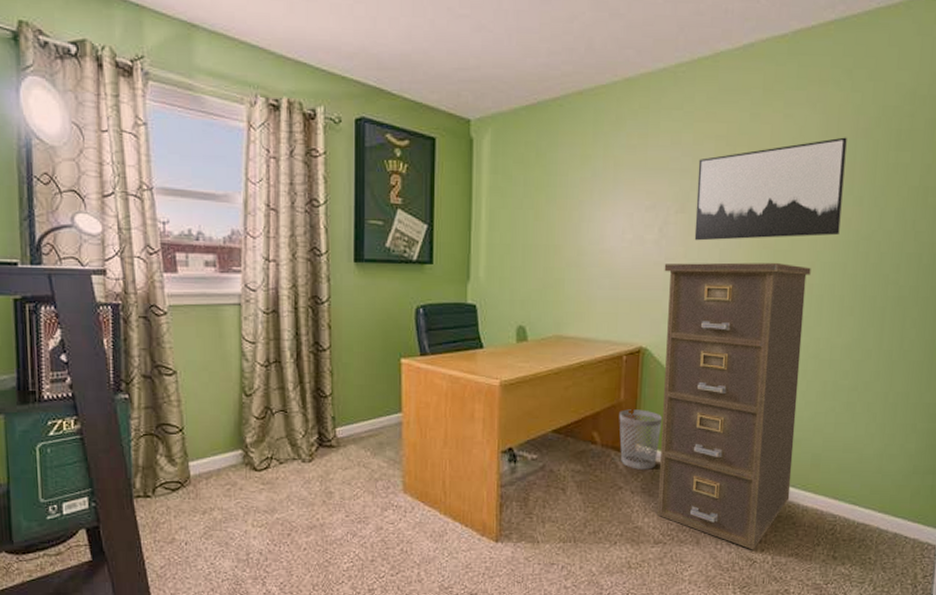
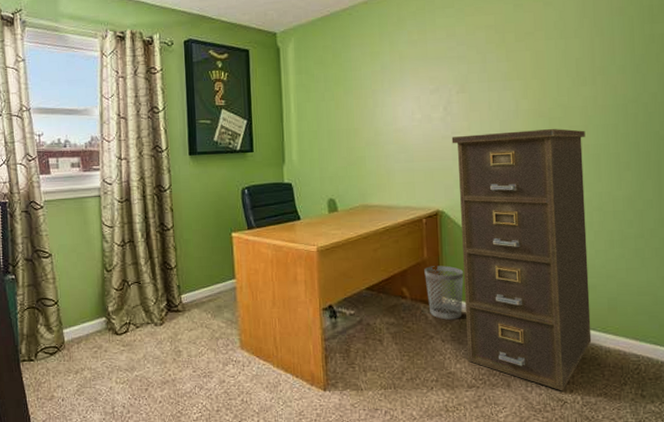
wall art: present [694,137,847,241] -> none [472,16,607,115]

